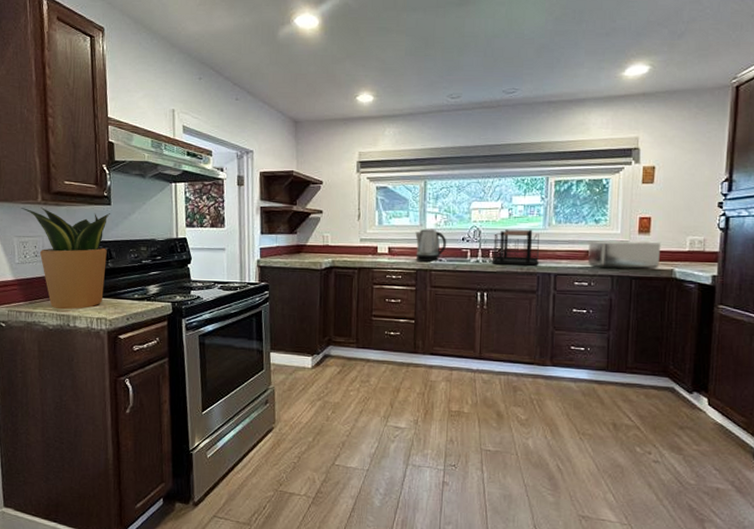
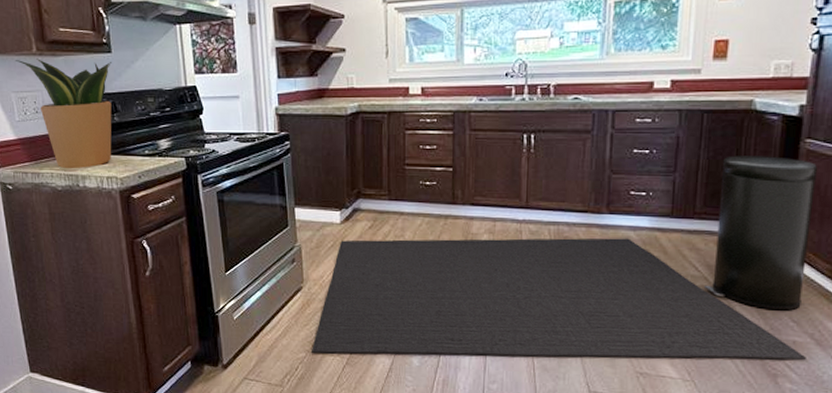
rug: none [280,384,729,507] -> present [312,238,806,361]
kettle: present [415,228,447,263] -> none [451,64,488,103]
dish rack: present [493,229,539,267] -> none [541,60,595,103]
toaster: present [587,240,661,269] -> none [651,68,740,102]
pedal bin: none [636,317,730,461] -> present [703,156,818,312]

